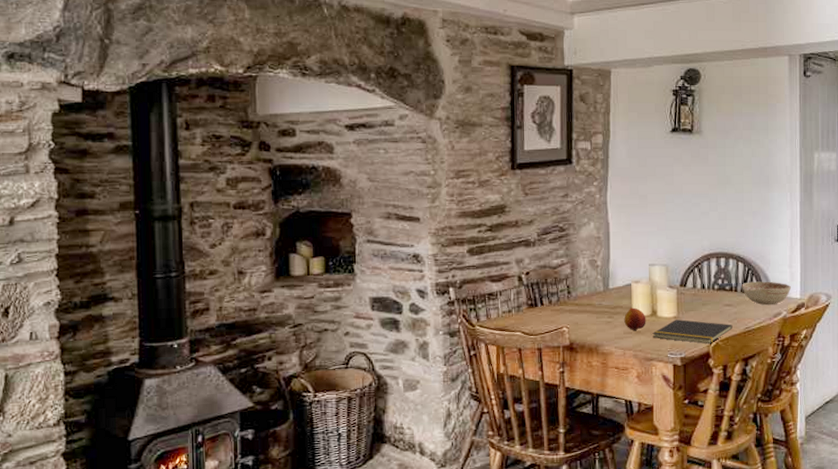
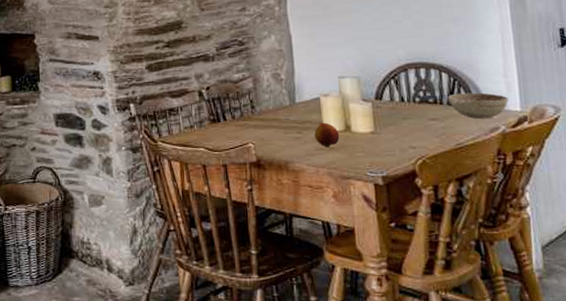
notepad: present [652,319,733,344] -> none [347,135,441,162]

